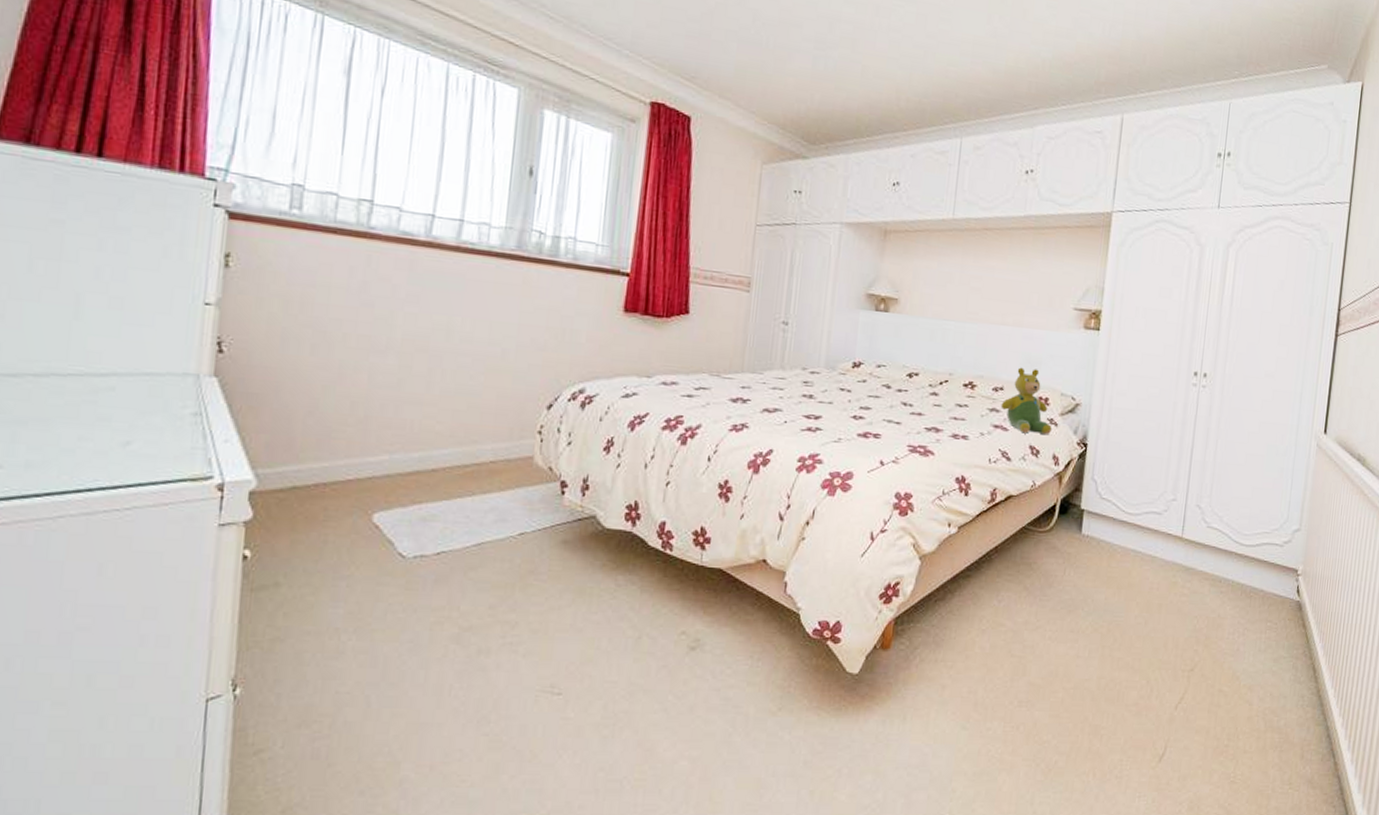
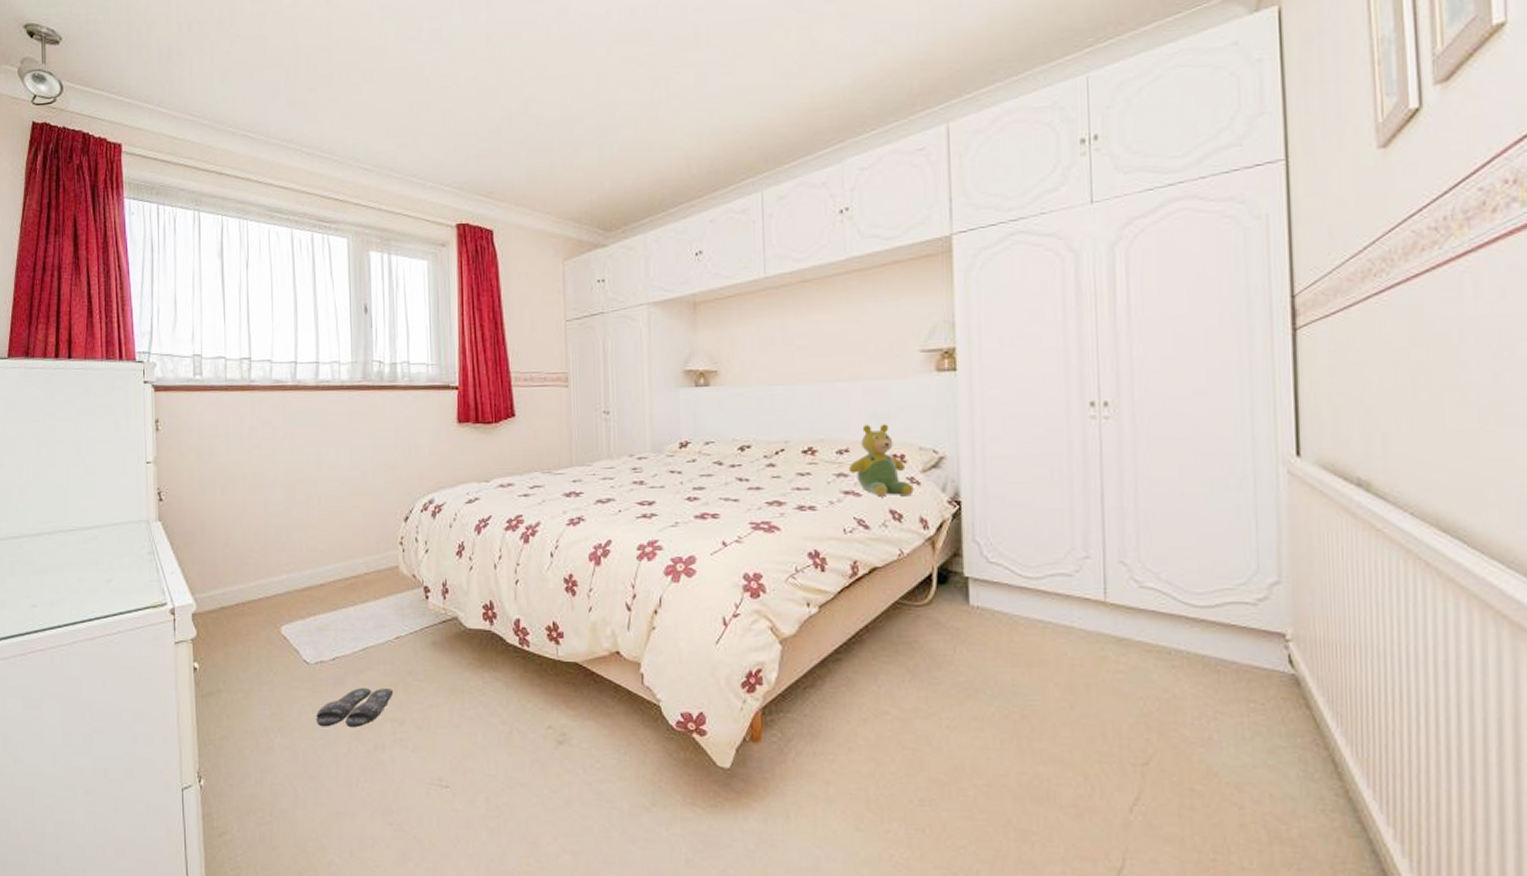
slippers: none [406,587,508,629] -> present [316,688,393,727]

